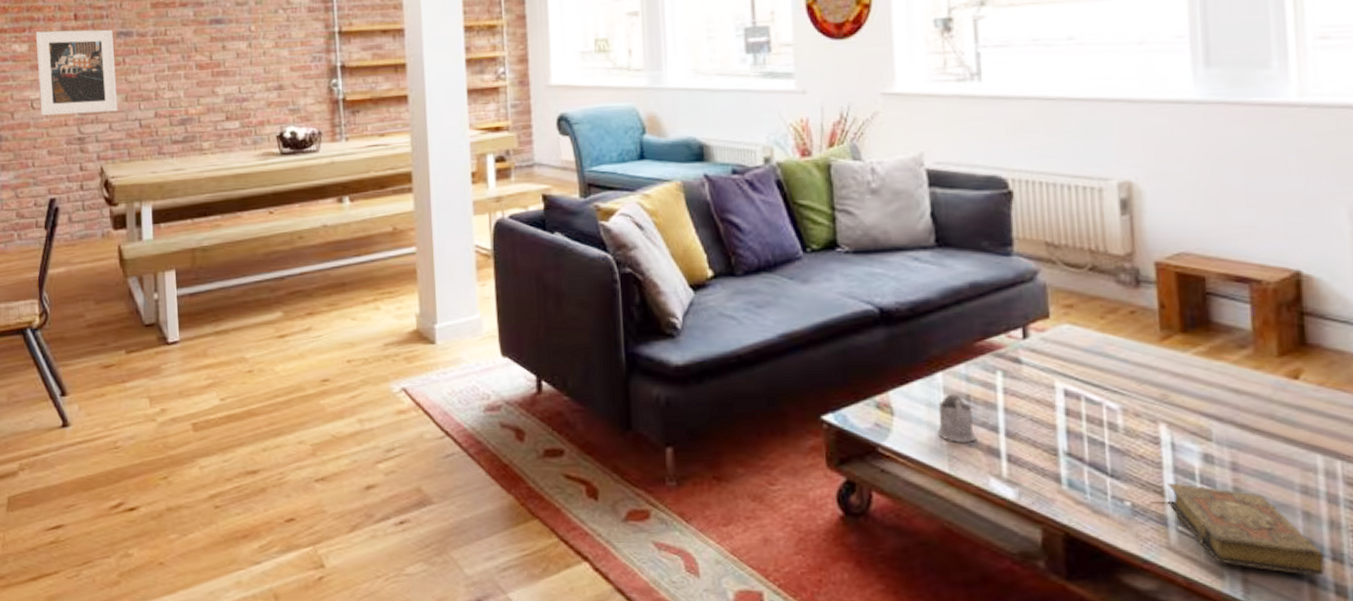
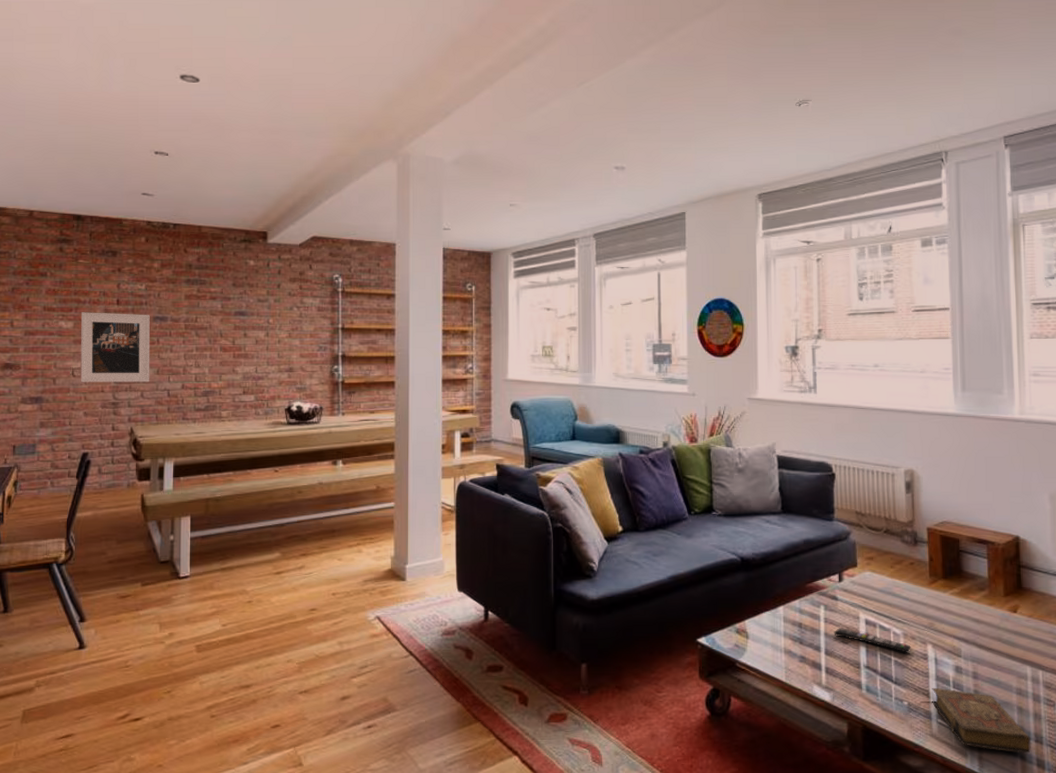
tea glass holder: present [938,394,976,443] -> none [779,623,805,659]
remote control: none [1017,401,1134,435] -> present [834,628,911,653]

